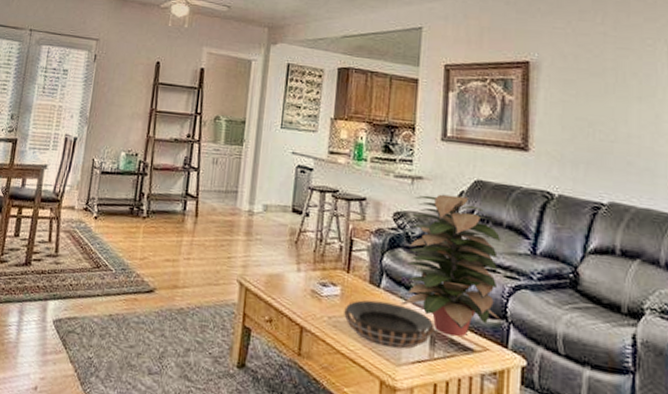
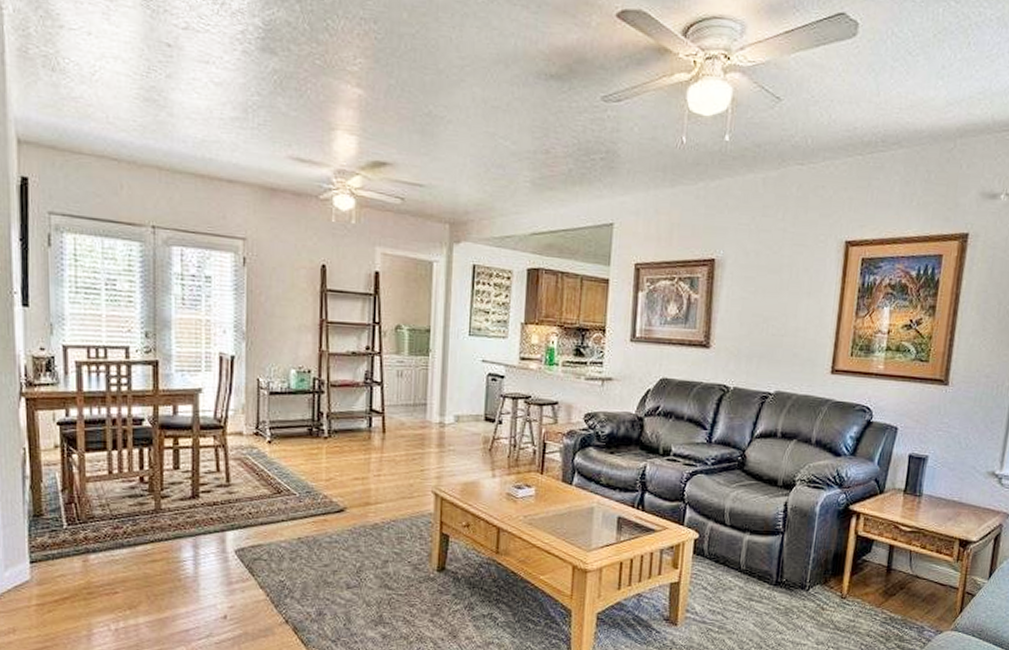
decorative bowl: present [343,300,435,350] -> none [537,497,621,538]
decorative plant: present [400,194,503,337] -> none [590,393,681,521]

